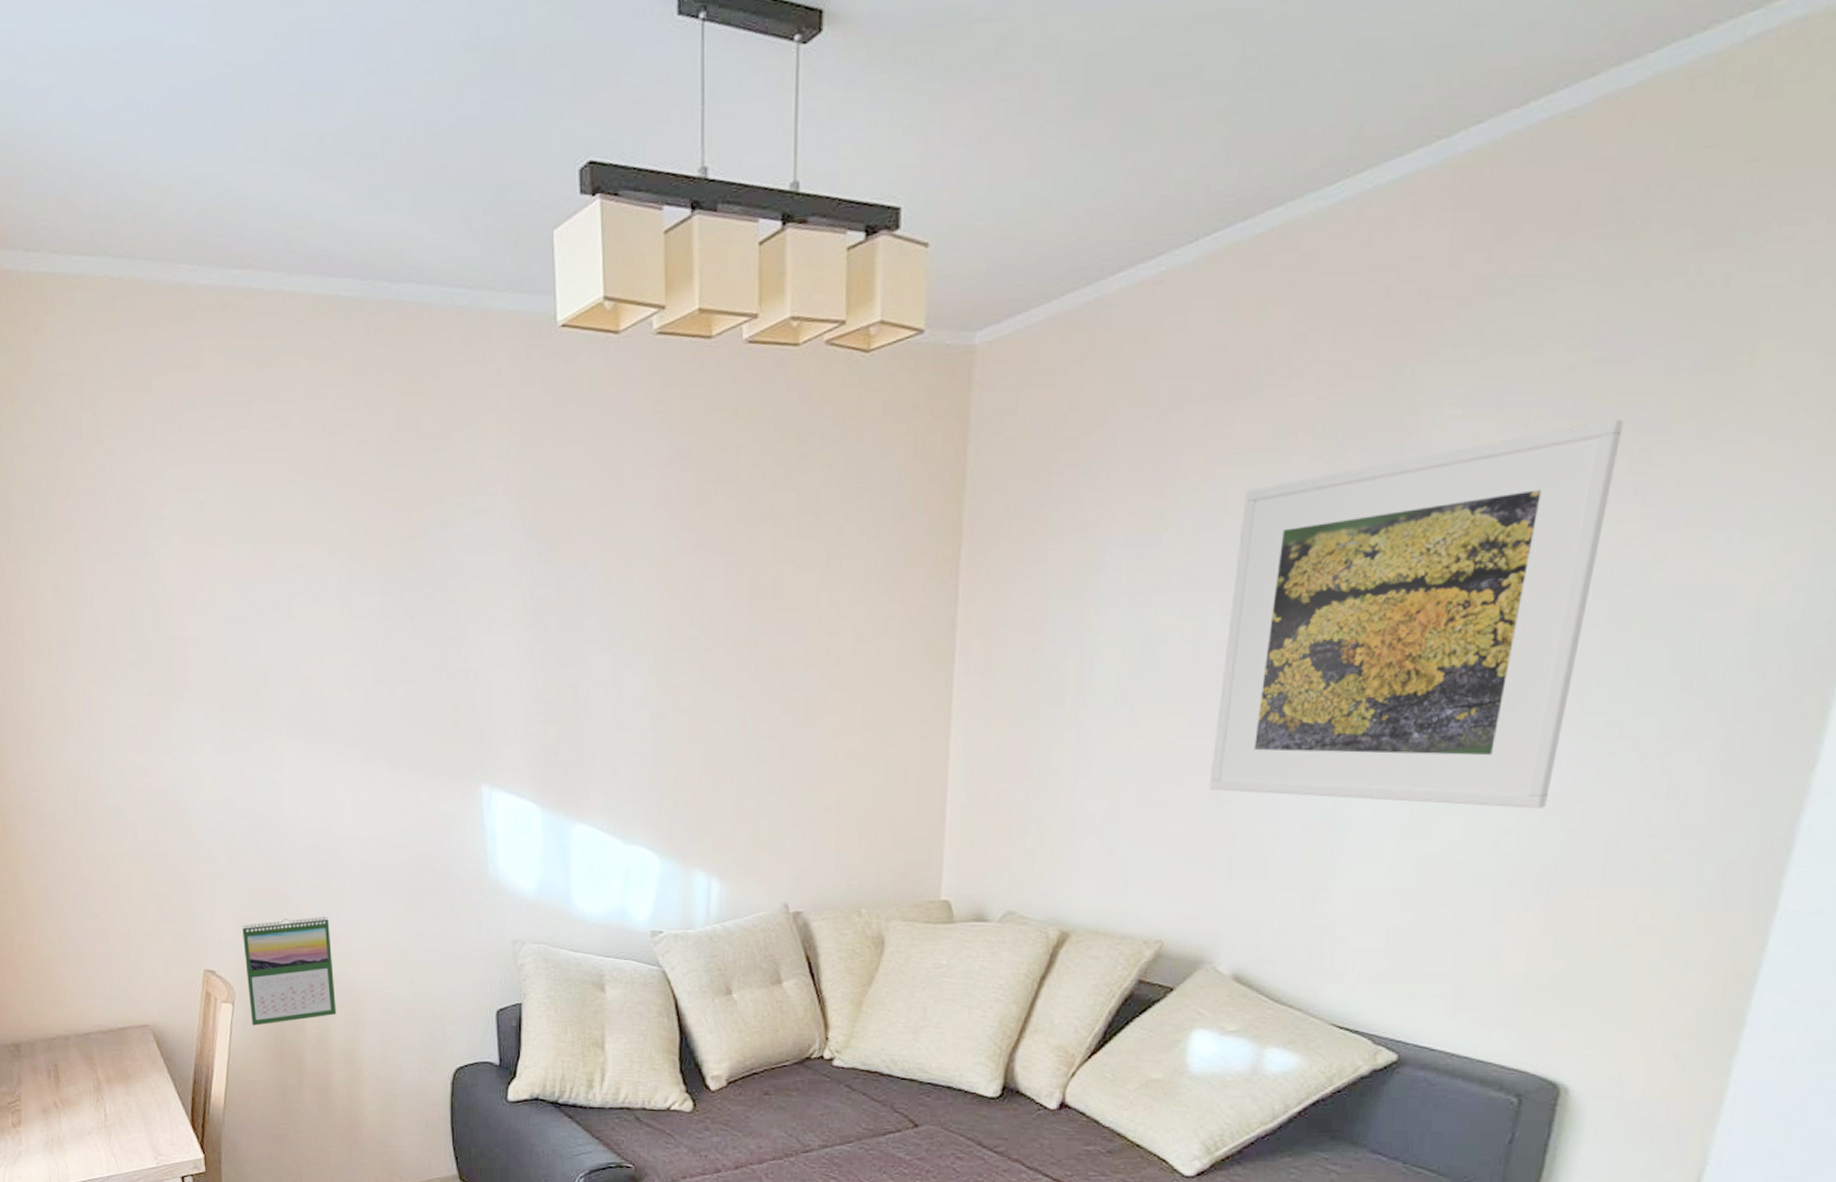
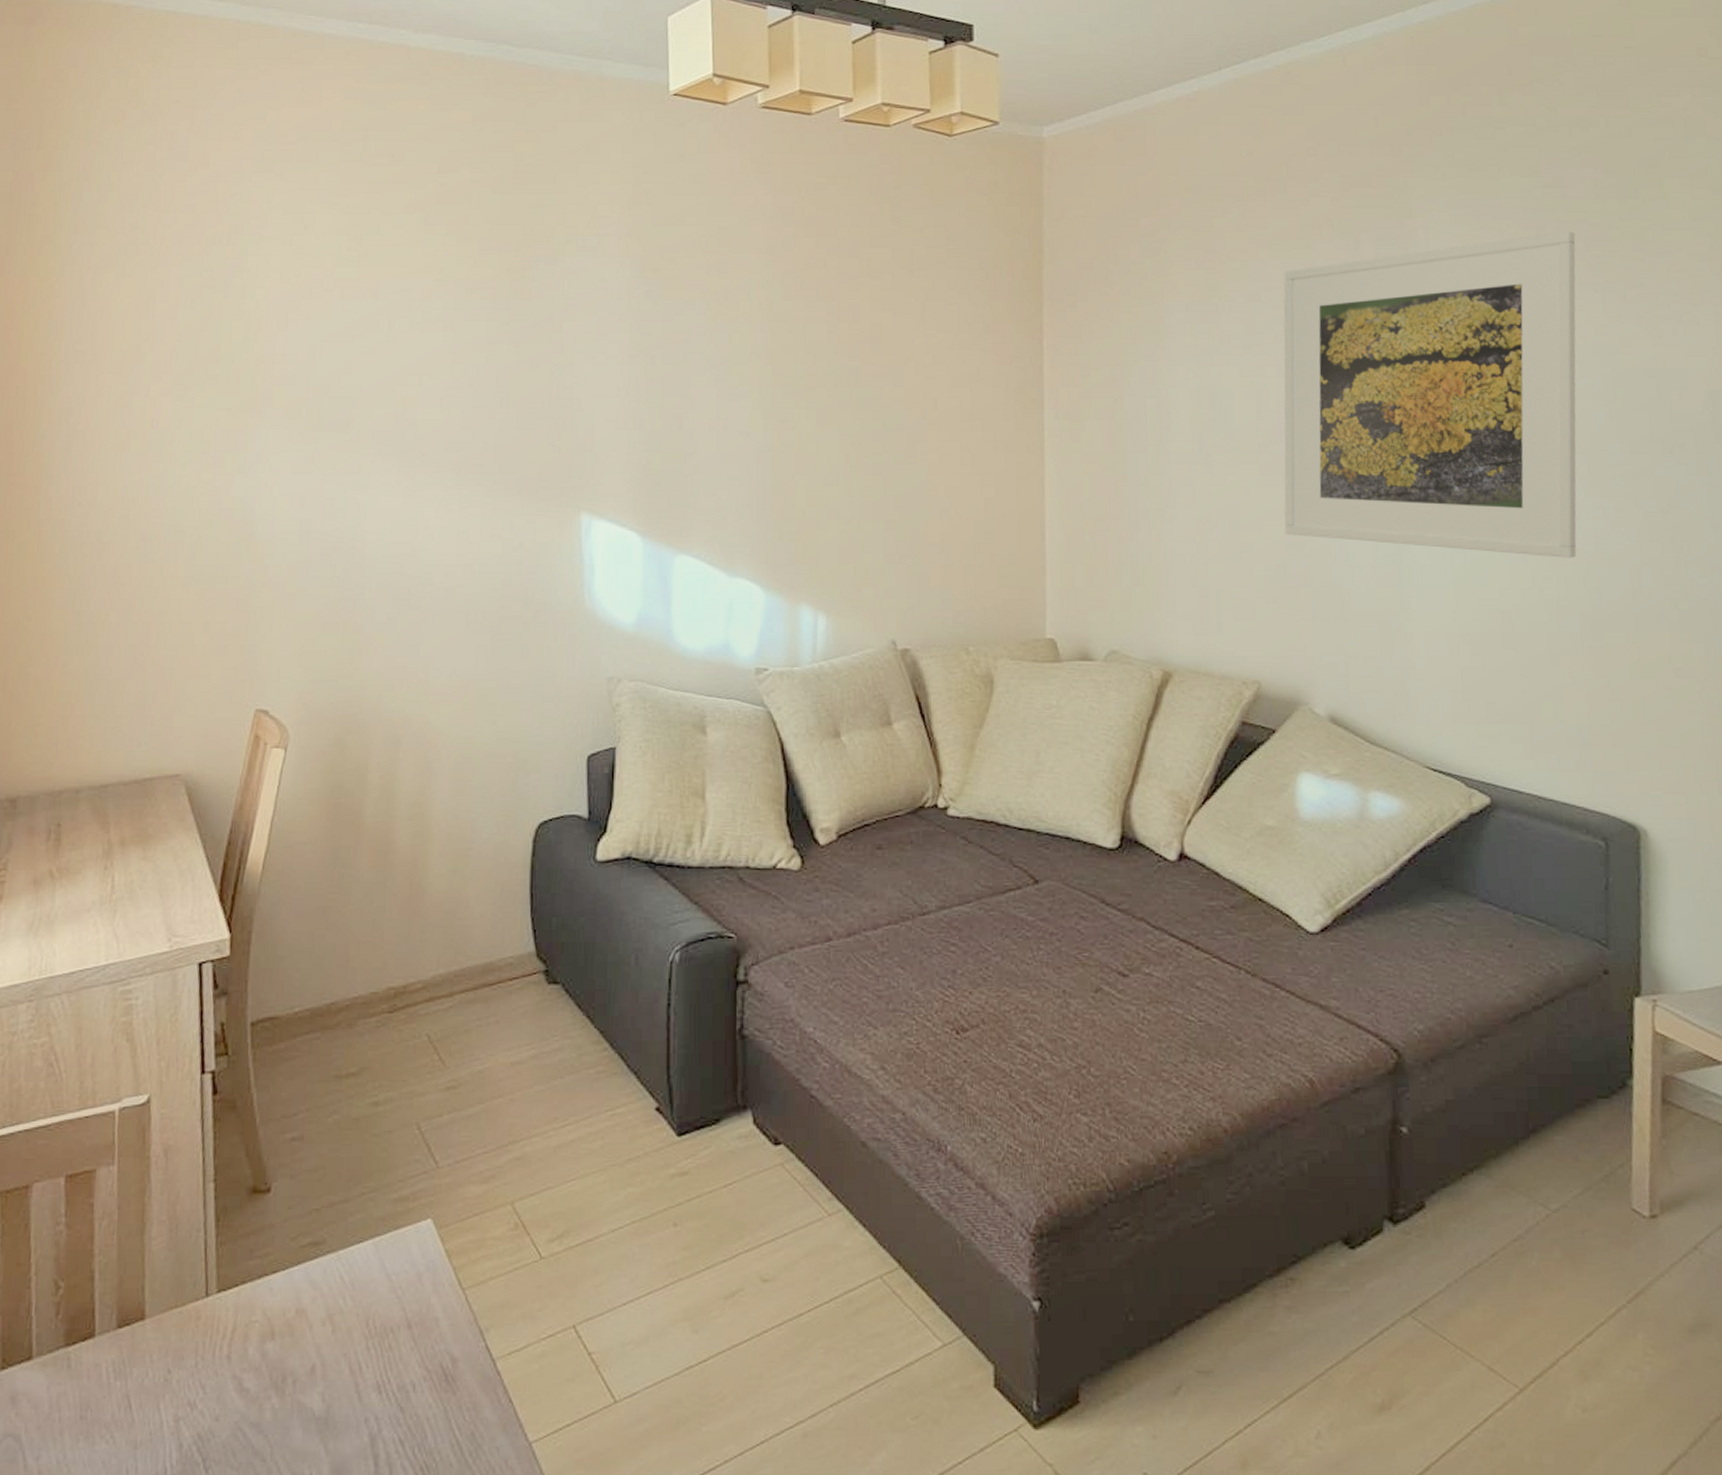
calendar: present [242,916,337,1026] -> none [304,649,406,775]

